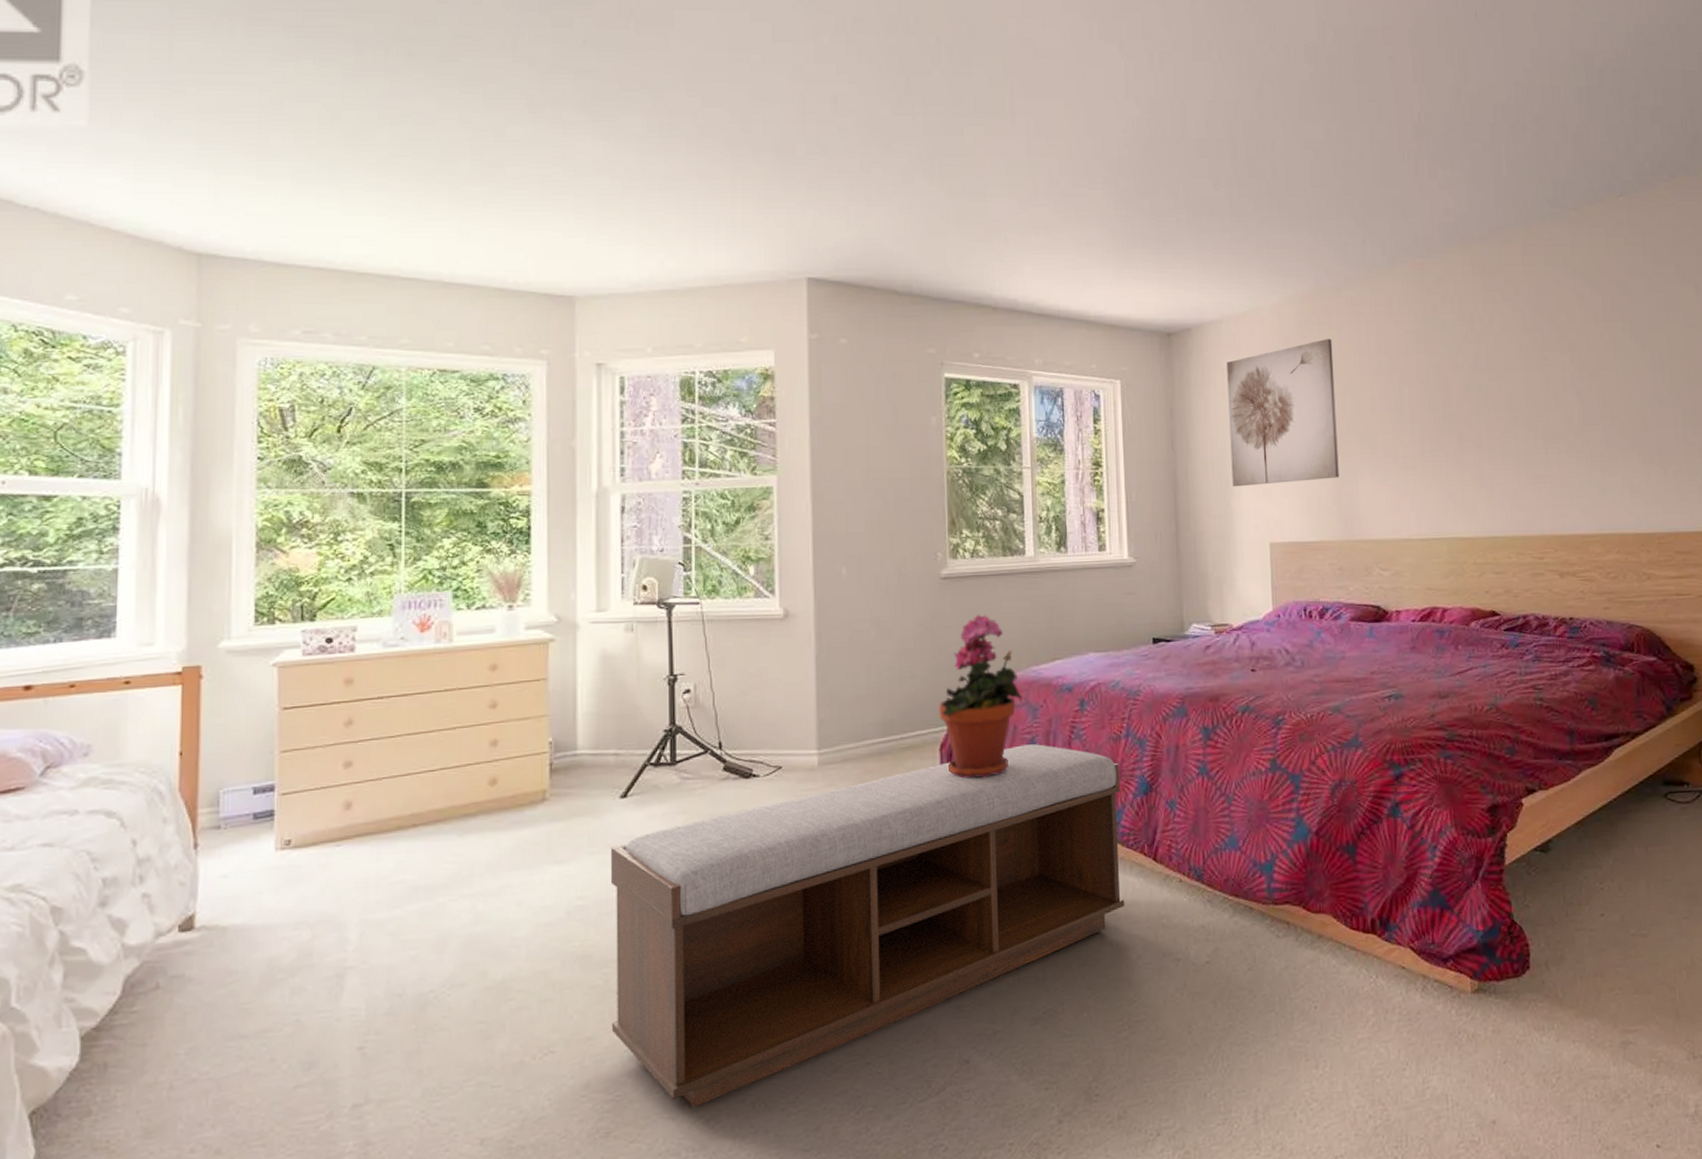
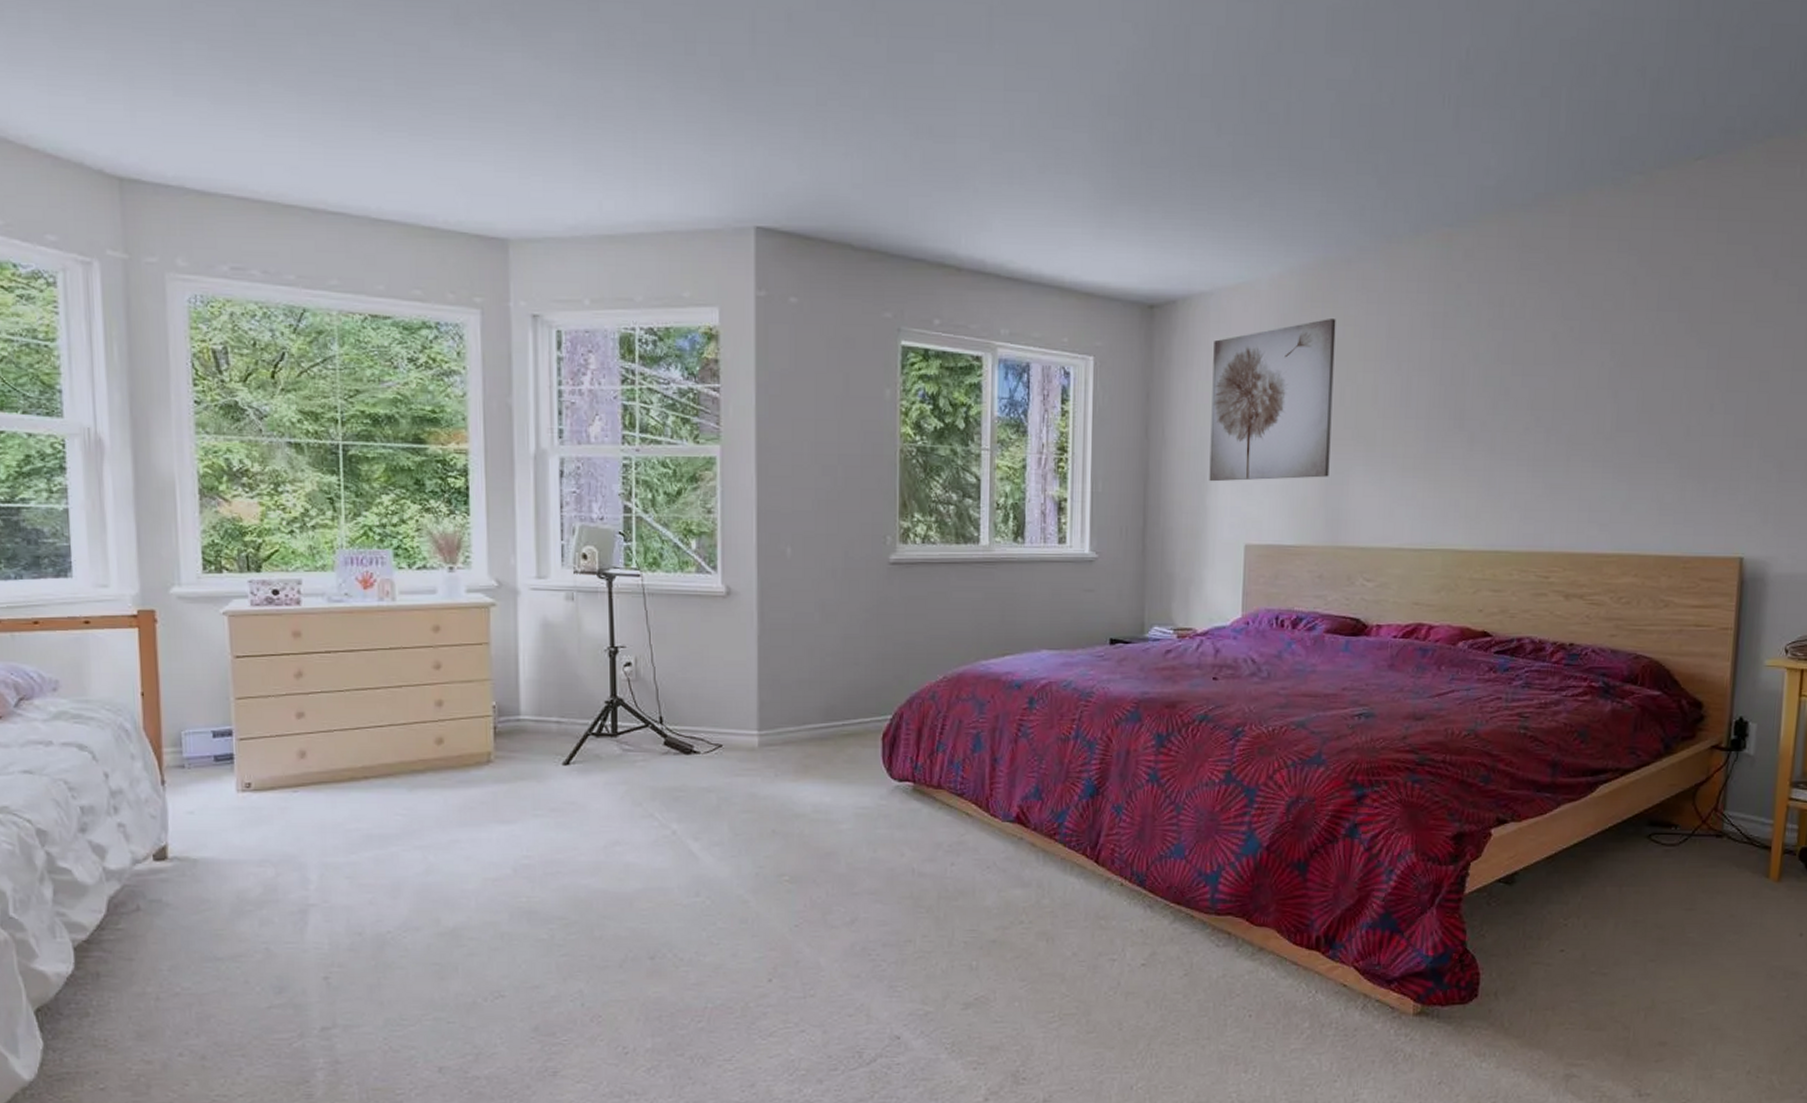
bench: present [610,744,1125,1108] -> none [554,739,1067,1057]
potted plant: present [938,615,1022,779] -> none [881,604,969,769]

